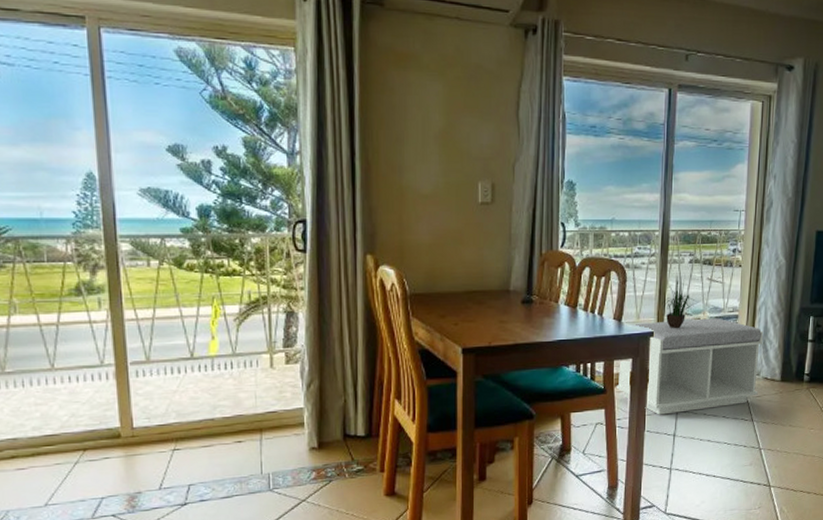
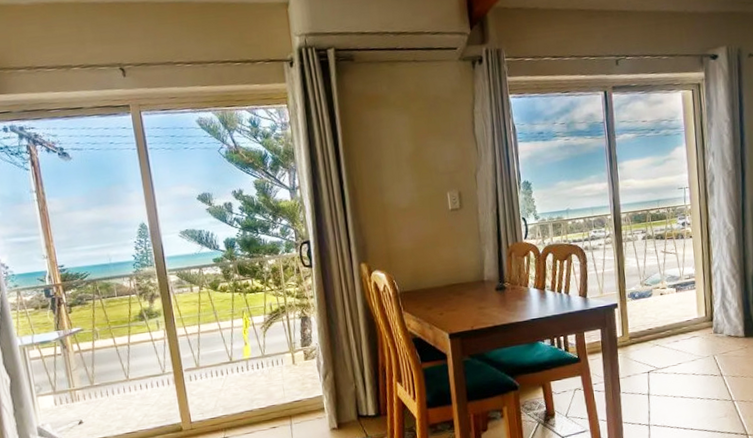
bench: present [616,318,764,415] -> none [589,285,724,378]
potted plant: present [662,273,694,329] -> none [622,249,652,300]

